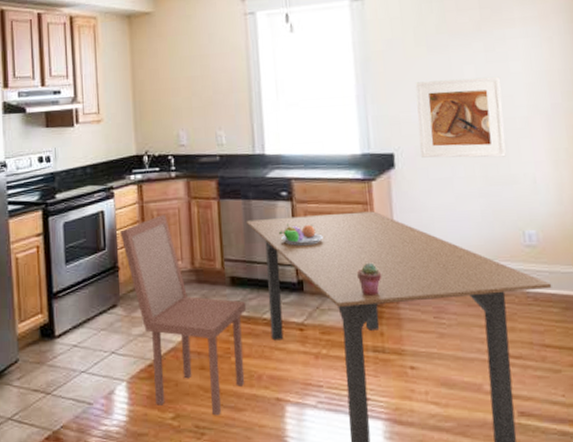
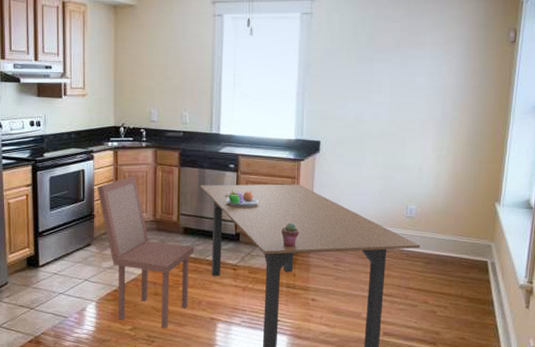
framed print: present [415,76,506,158] -> none [341,86,408,150]

